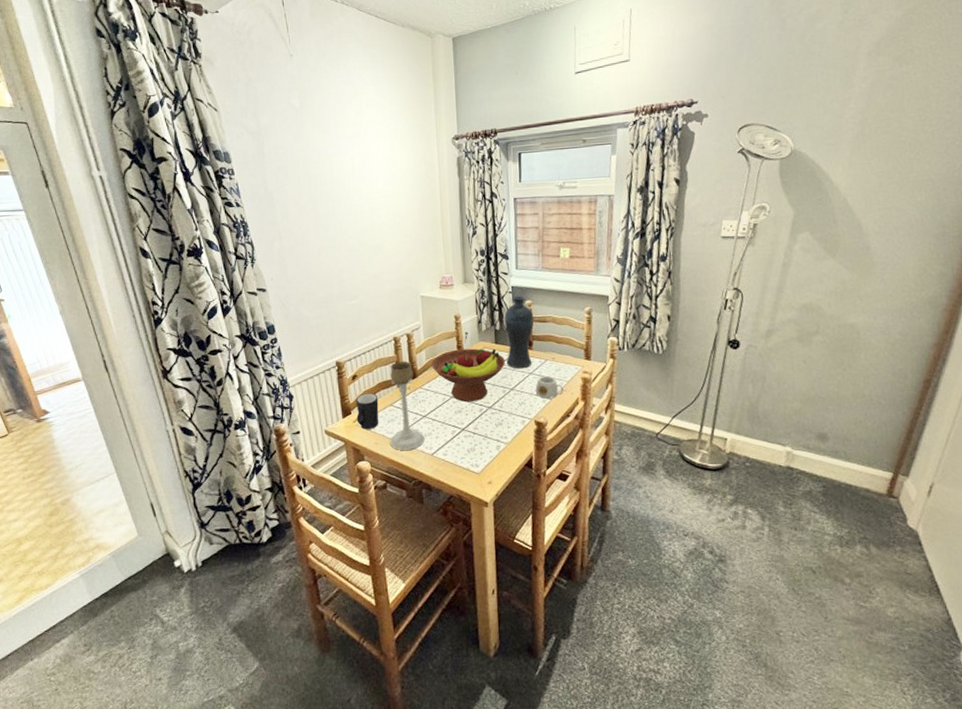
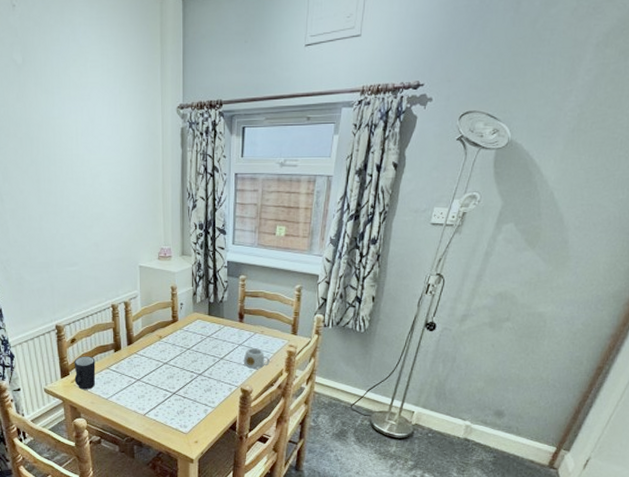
candle holder: present [390,361,425,451] -> none [105,327,138,411]
fruit bowl: present [431,348,505,403] -> none [146,319,217,369]
vase: present [504,296,534,369] -> none [218,271,247,340]

